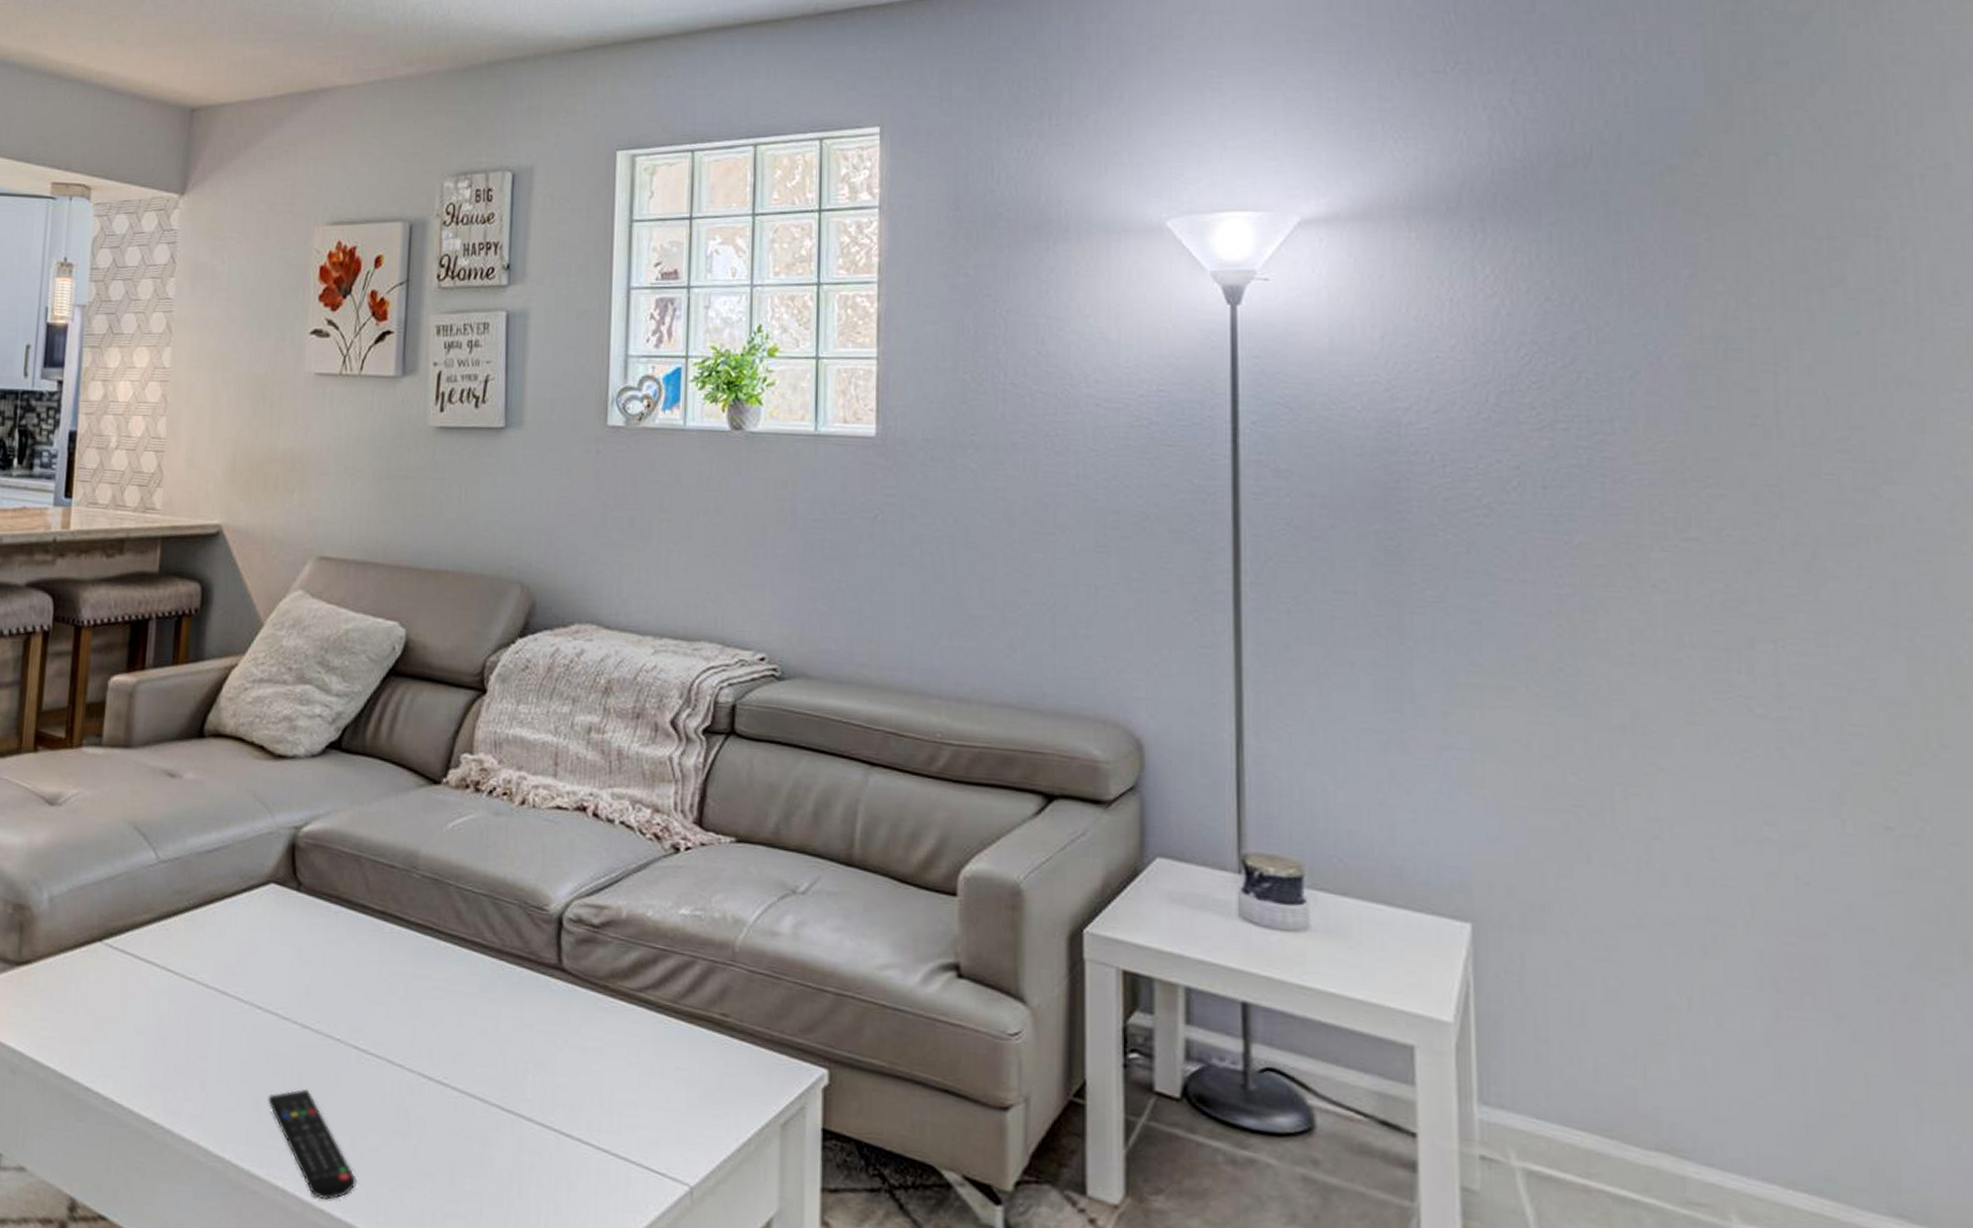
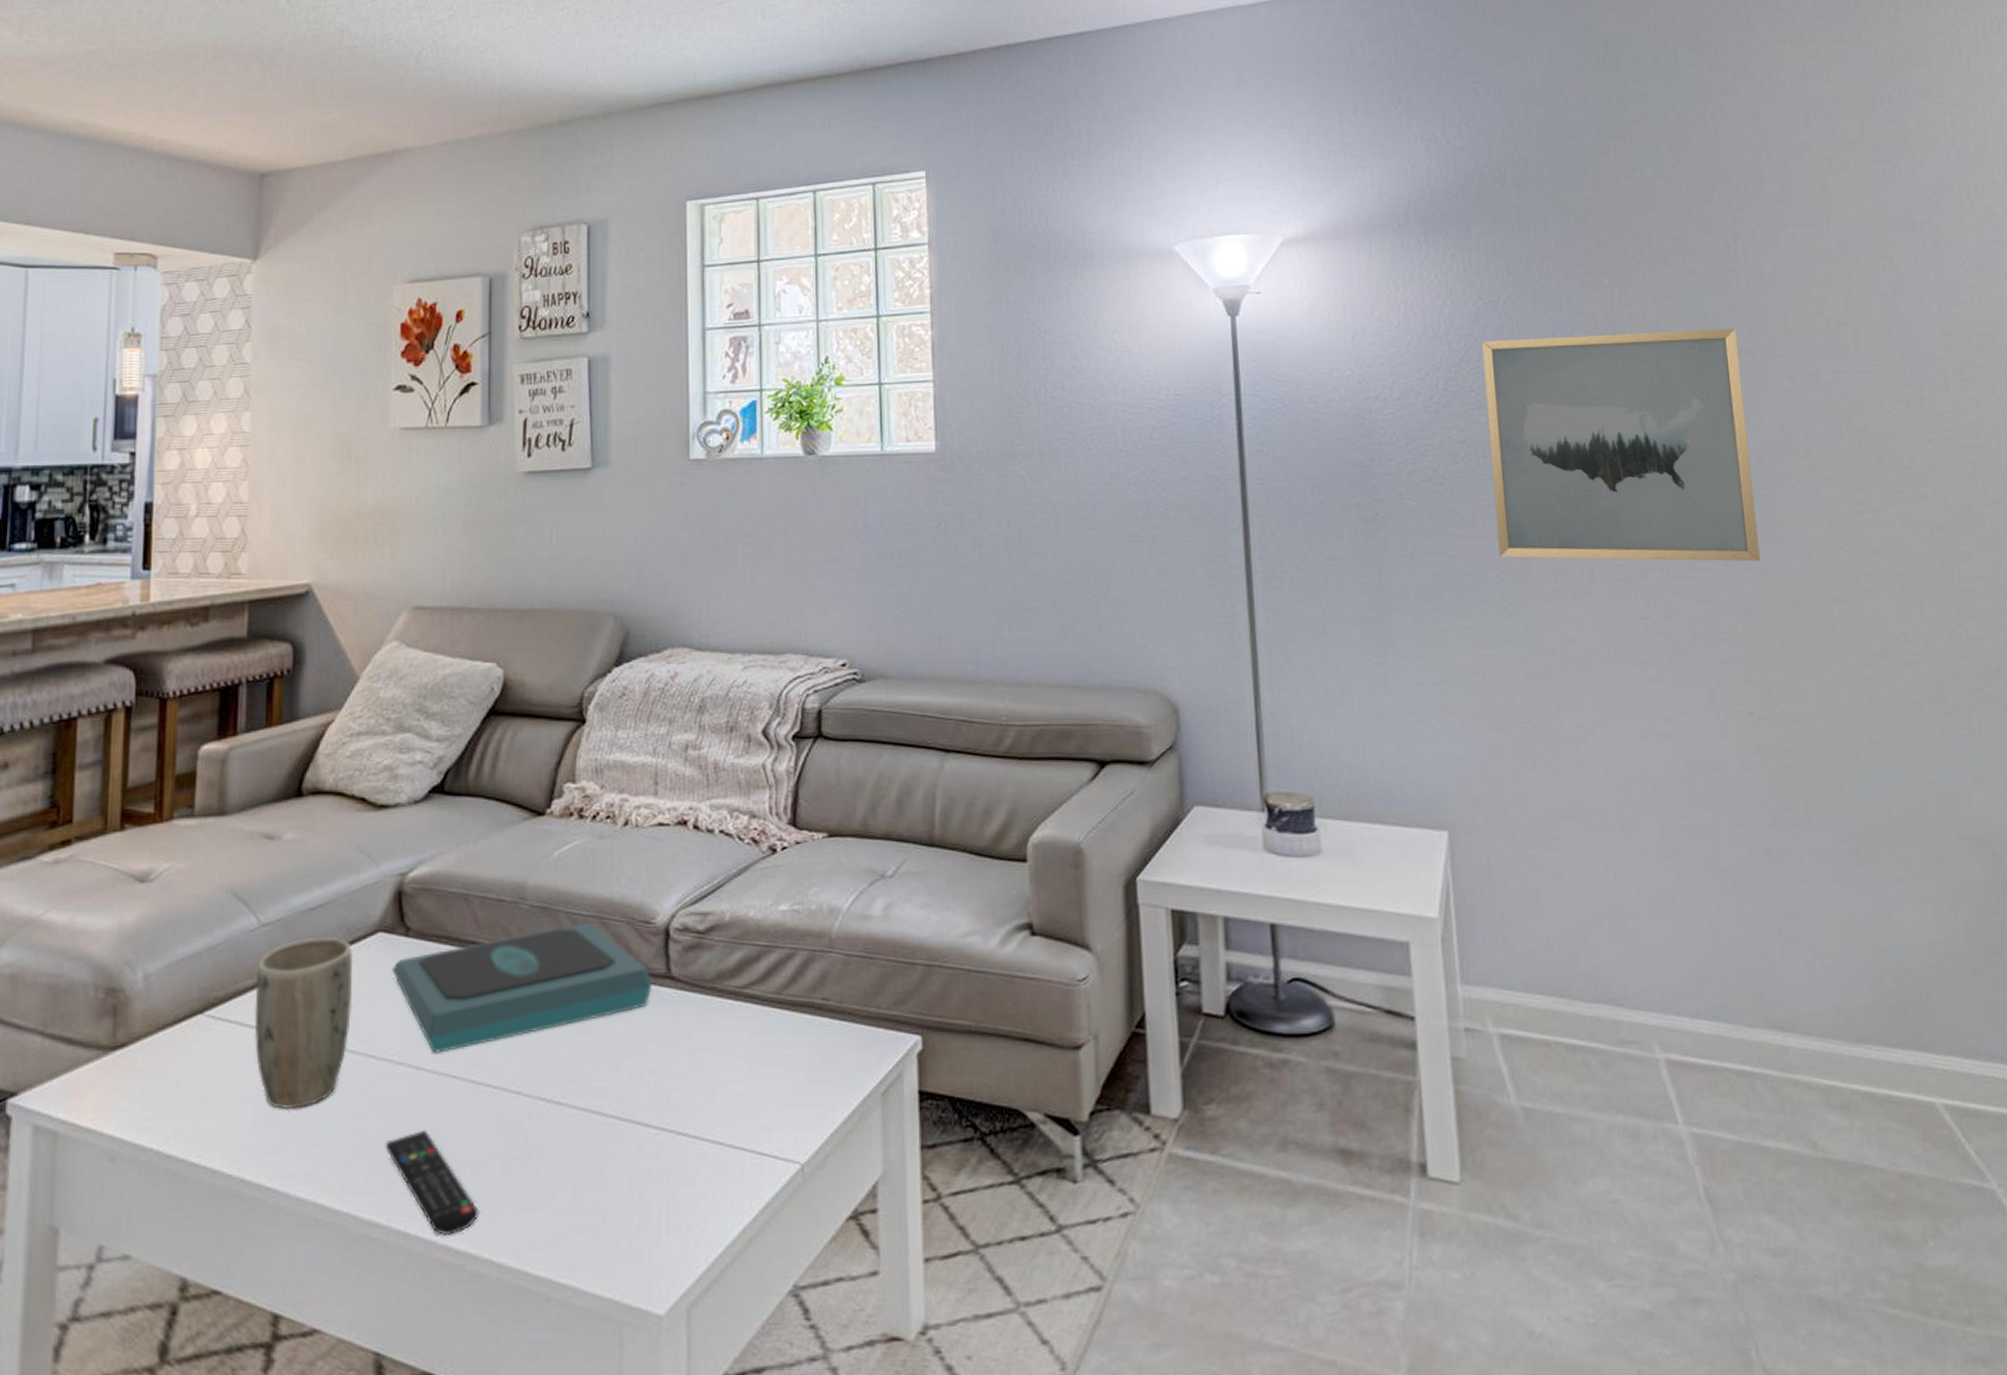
plant pot: none [148,879,246,1049] -> present [254,936,354,1110]
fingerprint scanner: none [281,900,543,1014] -> present [391,922,653,1053]
wall art: none [1549,350,1915,644] -> present [1482,327,1760,562]

